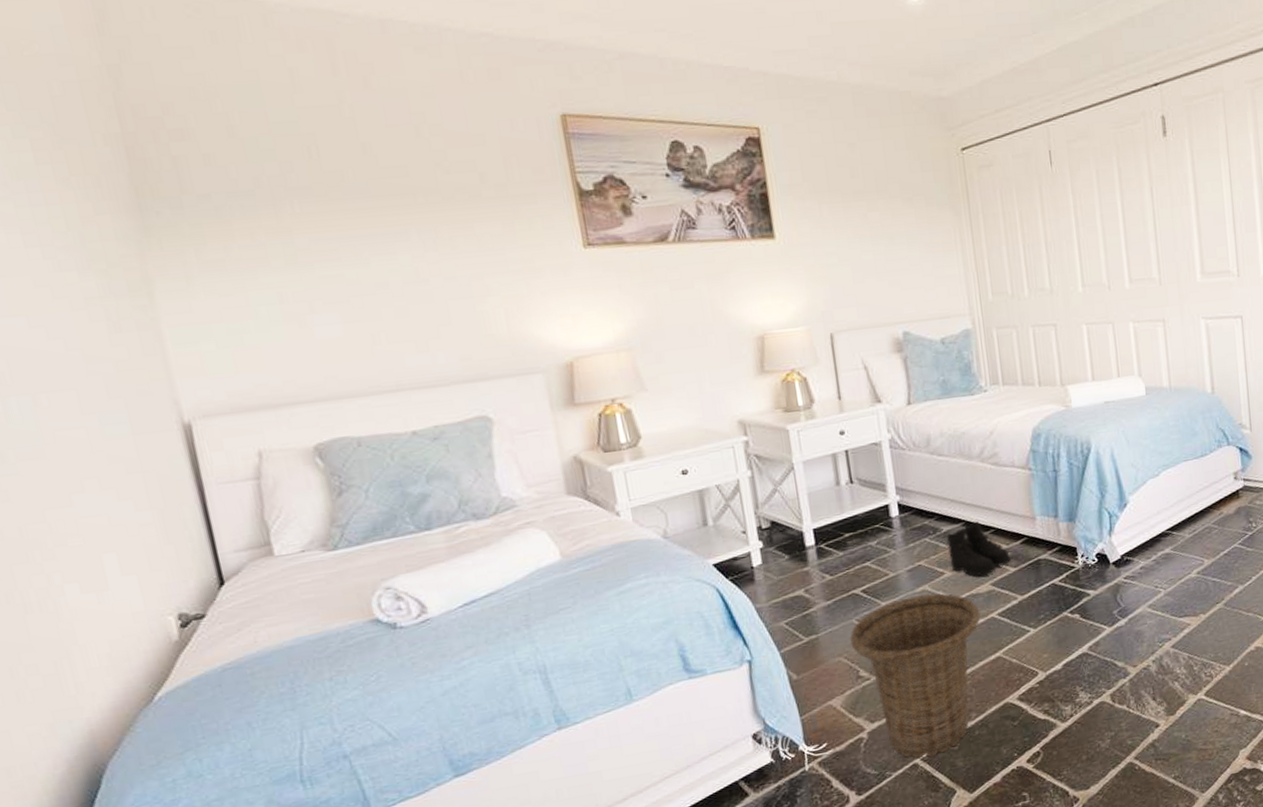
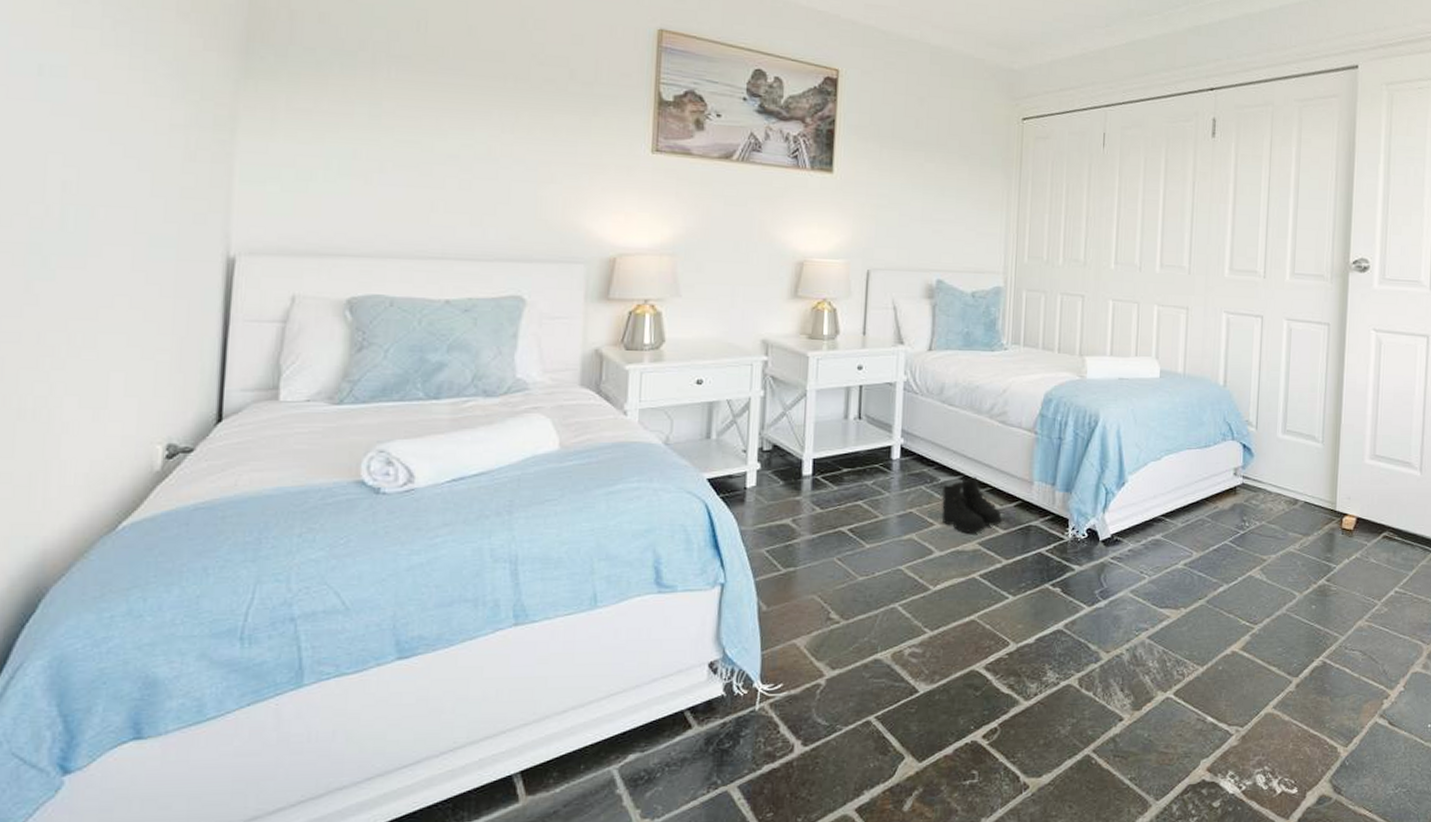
basket: present [850,593,981,758] -> none [827,543,962,716]

